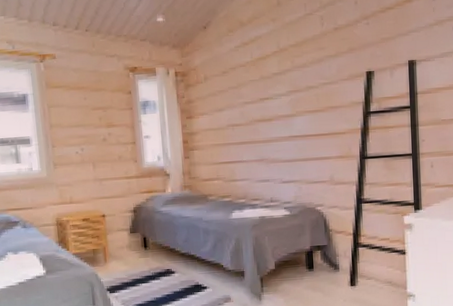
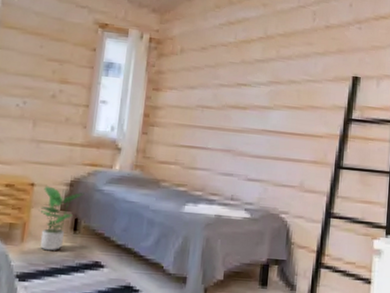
potted plant: none [113,215,147,267] -> present [38,186,85,251]

